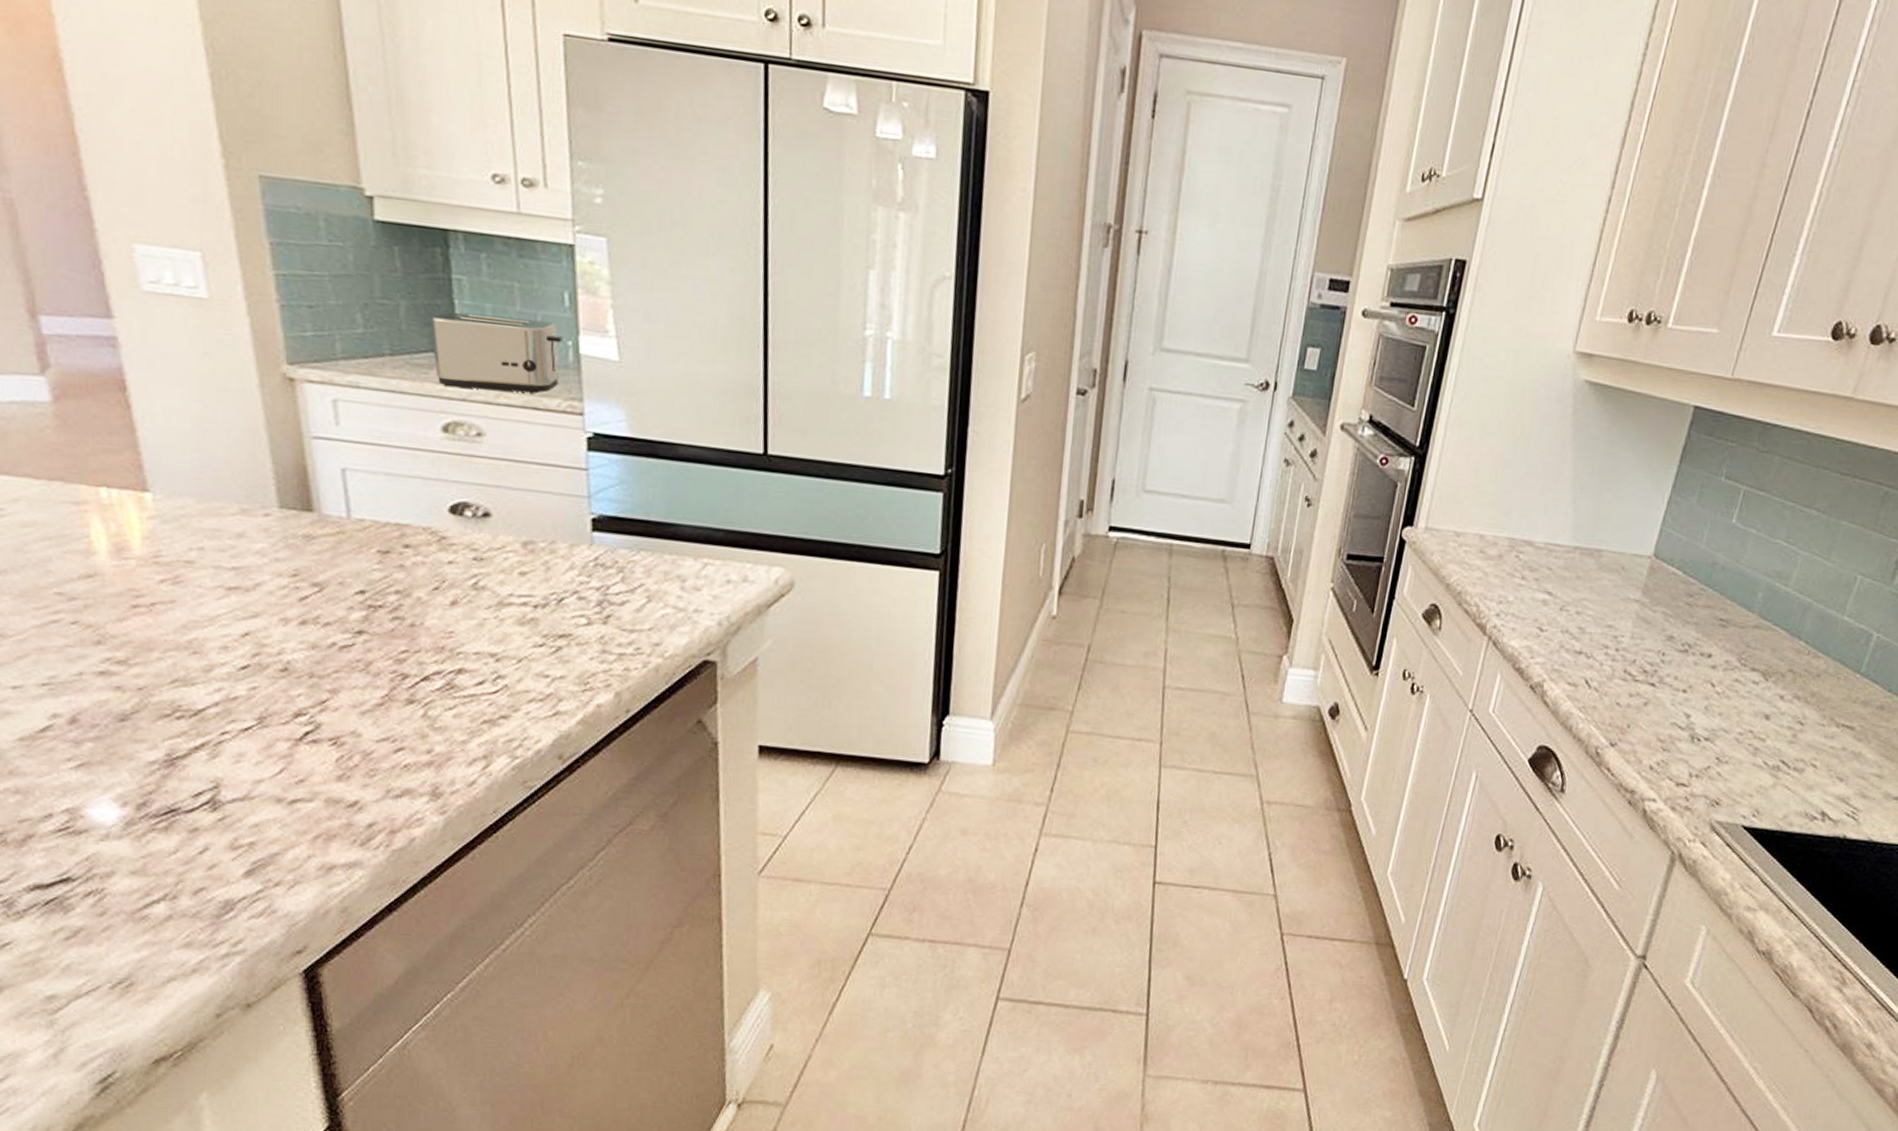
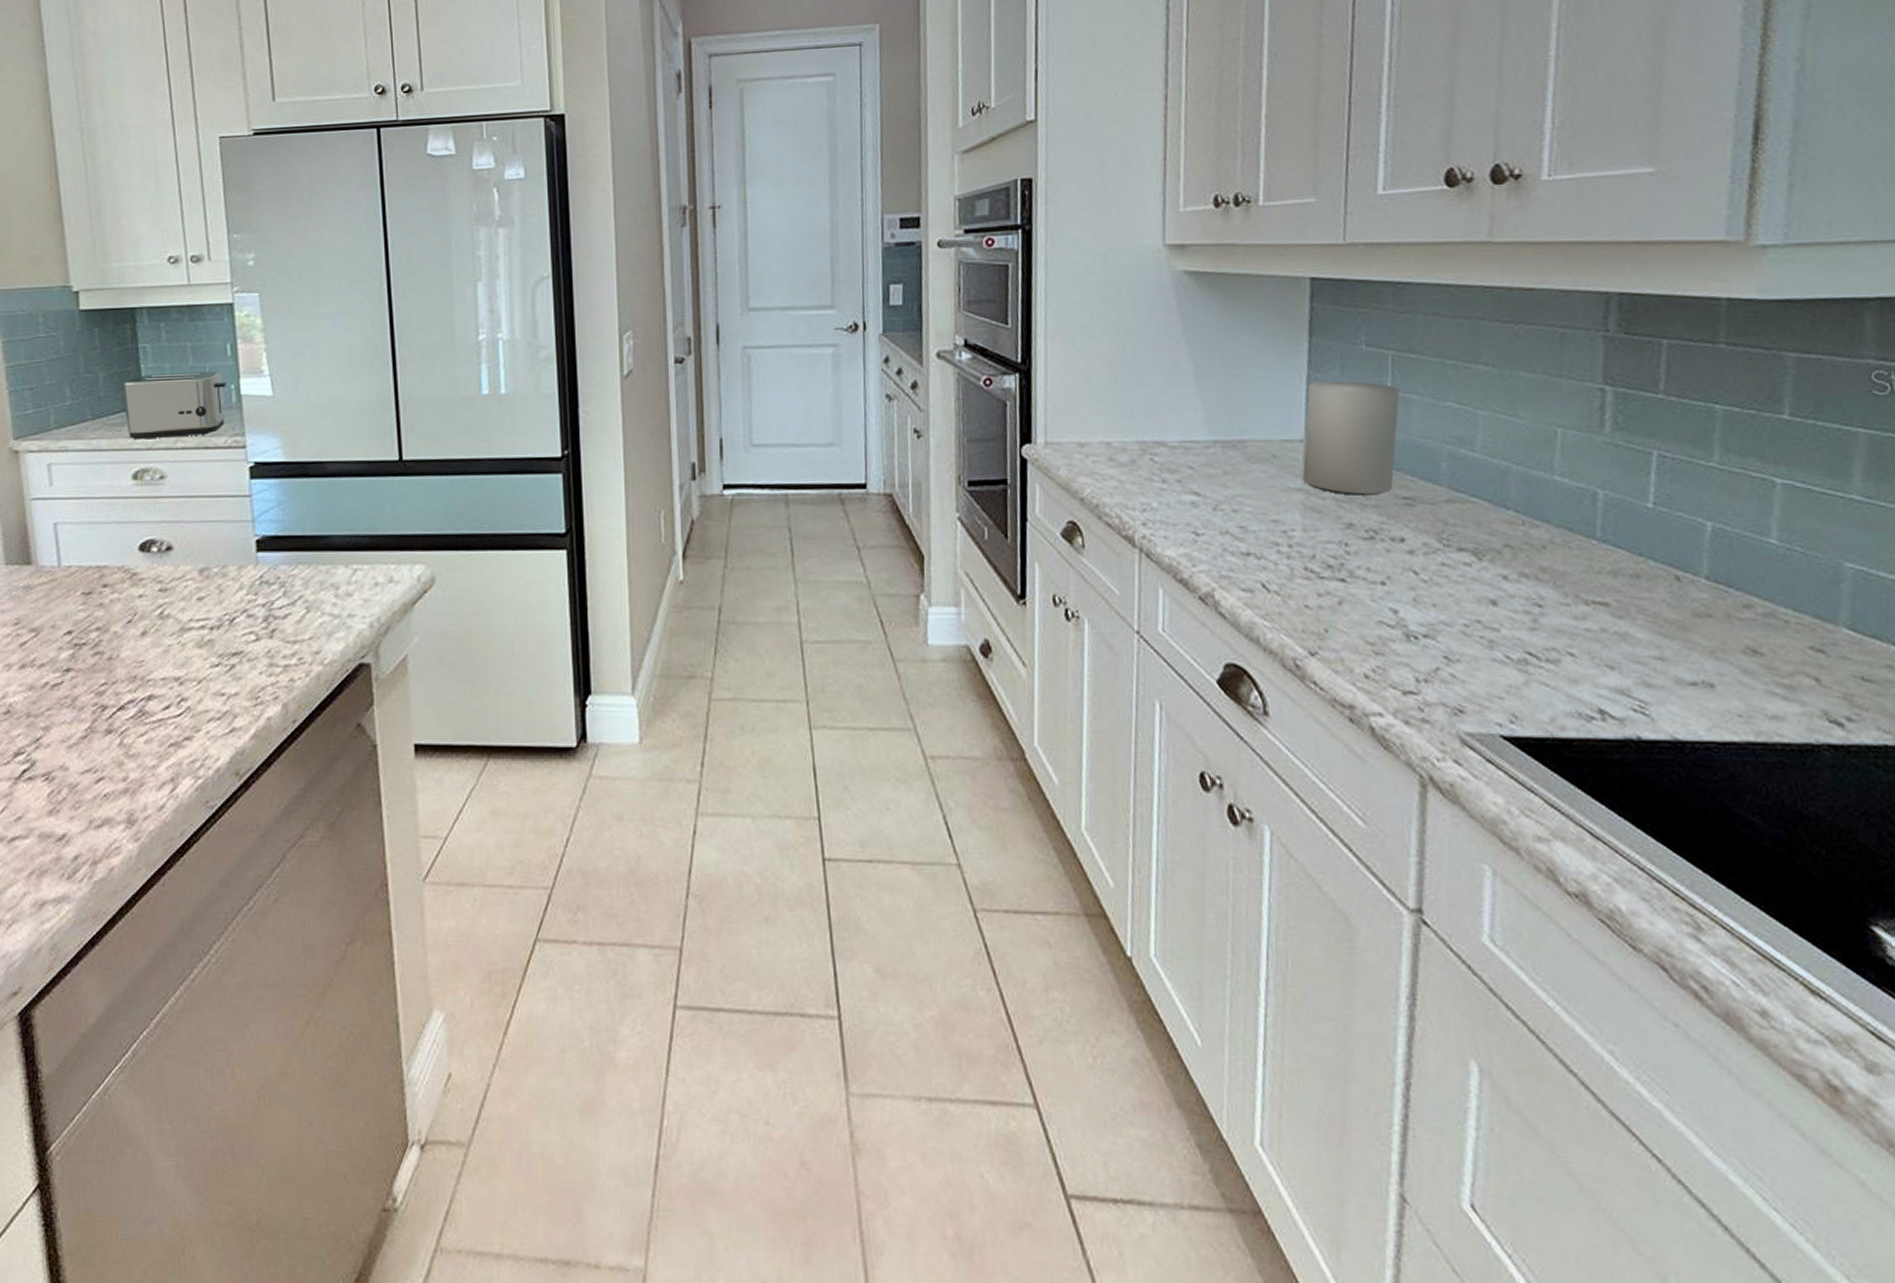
canister: none [1641,504,1742,614] -> present [1302,380,1400,495]

